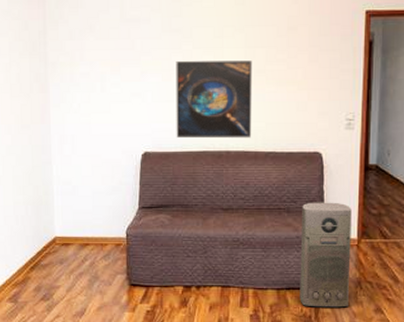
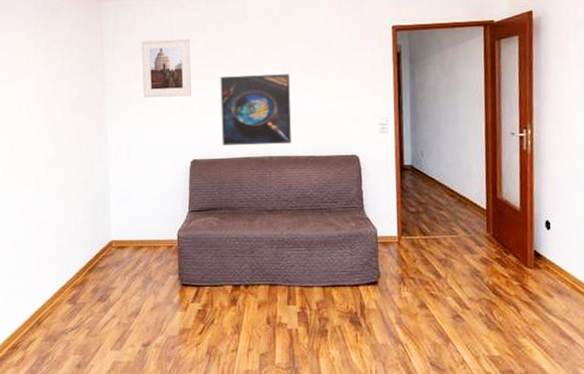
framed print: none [89,15,144,82] -> present [141,38,191,98]
air purifier: present [300,202,352,308] -> none [343,201,393,304]

